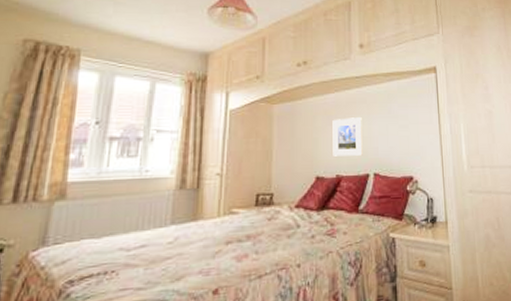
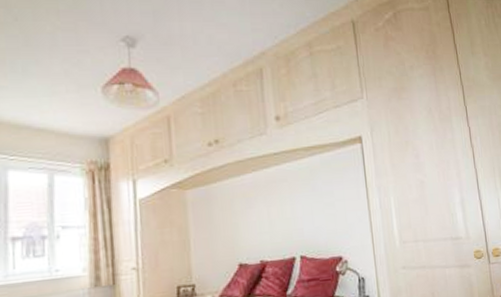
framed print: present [332,117,363,157] -> none [252,197,287,241]

